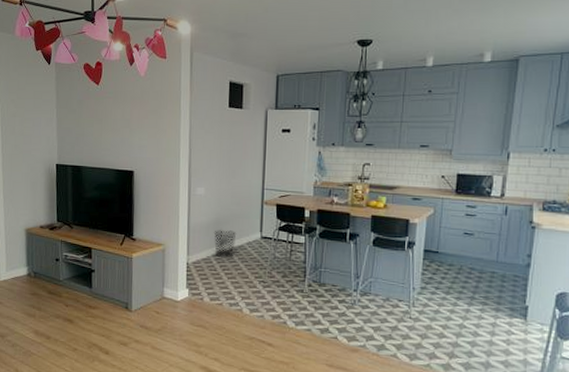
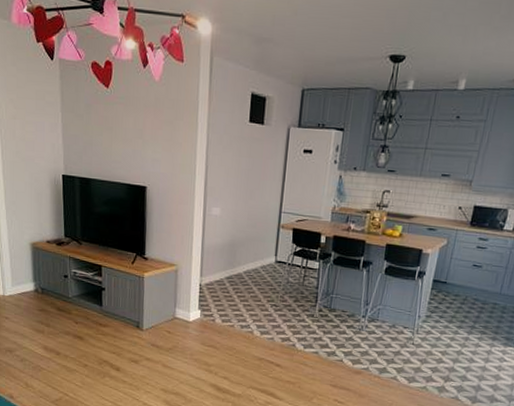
waste bin: present [214,230,237,258] -> none [228,252,251,281]

